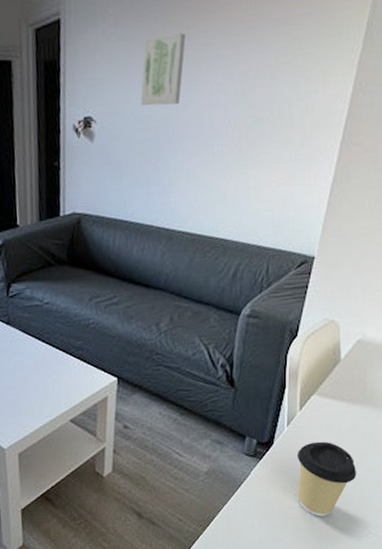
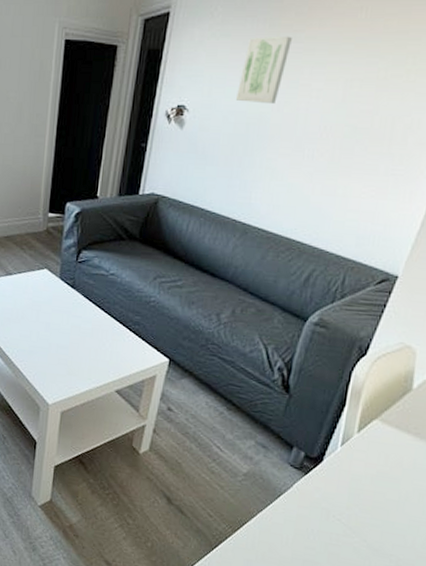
coffee cup: present [297,441,357,517] -> none [342,469,414,552]

